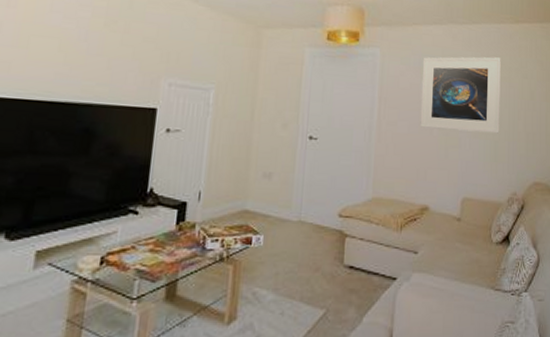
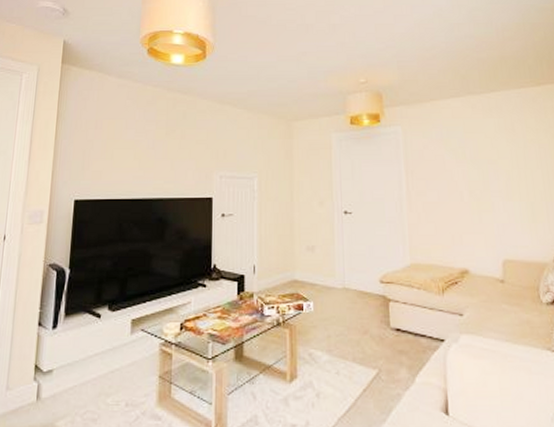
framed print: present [420,57,501,134] -> none [444,121,535,195]

